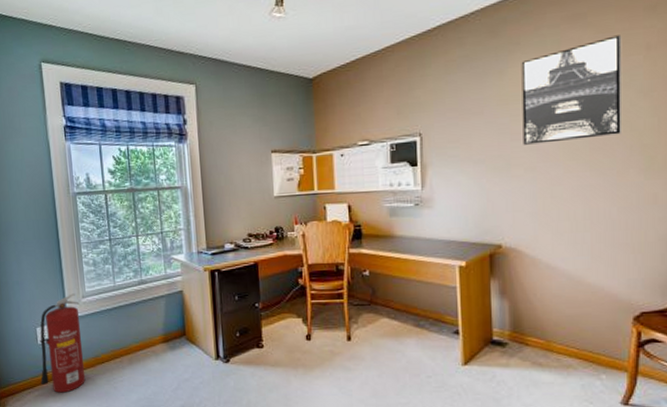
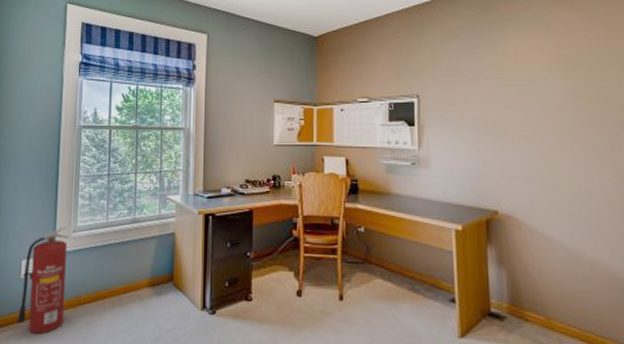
wall art: present [521,35,623,145] -> none [513,20,612,114]

